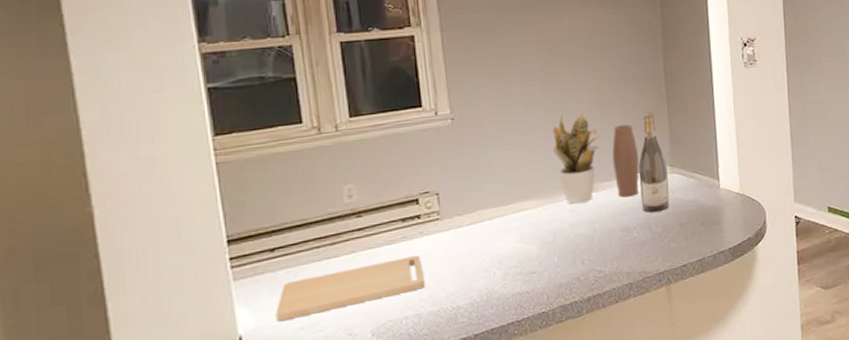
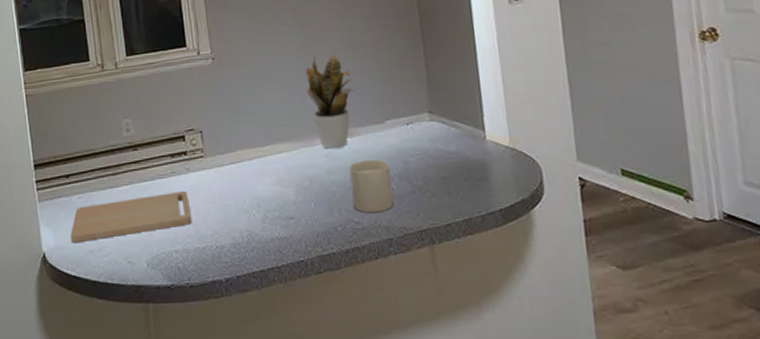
mug: none [593,211,635,262] -> present [348,159,394,214]
vase: present [612,124,640,198] -> none [366,66,396,145]
wine bottle: present [638,112,670,213] -> none [394,54,430,164]

